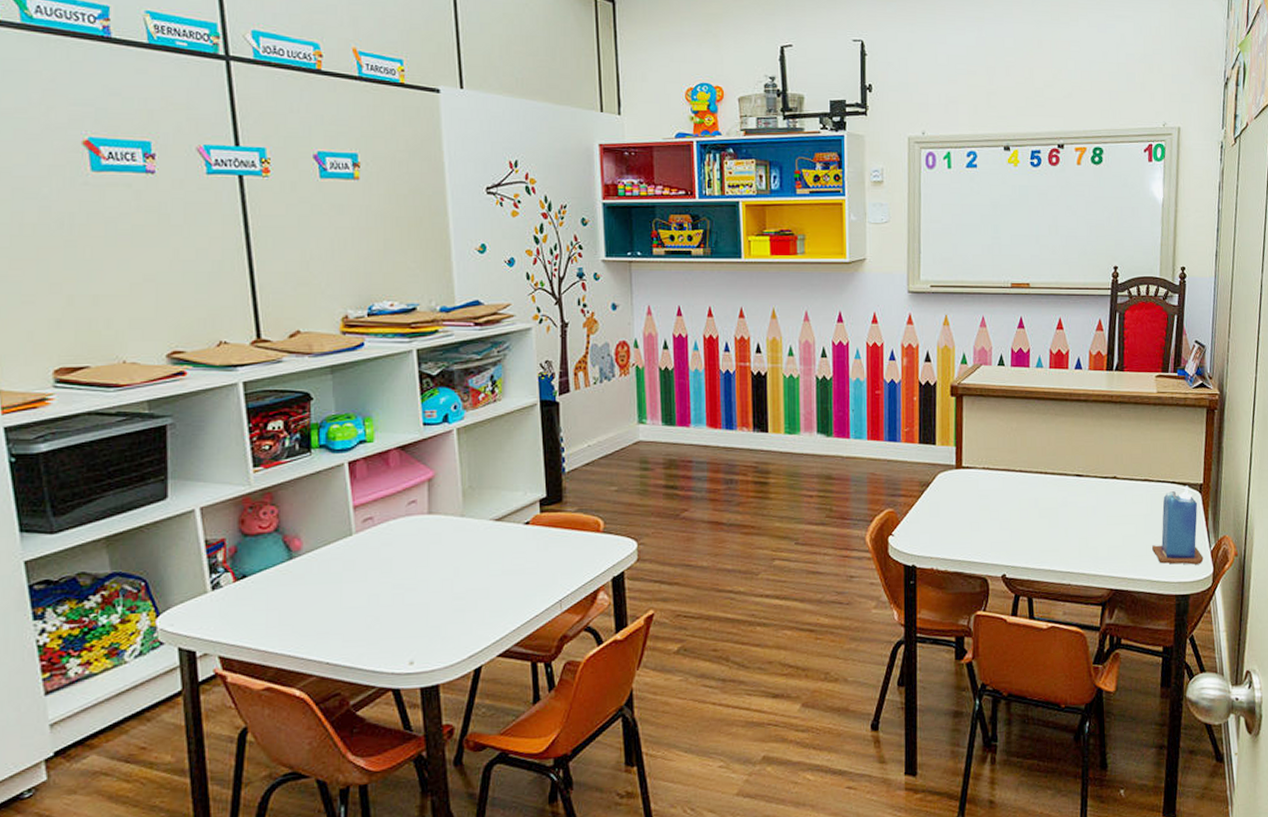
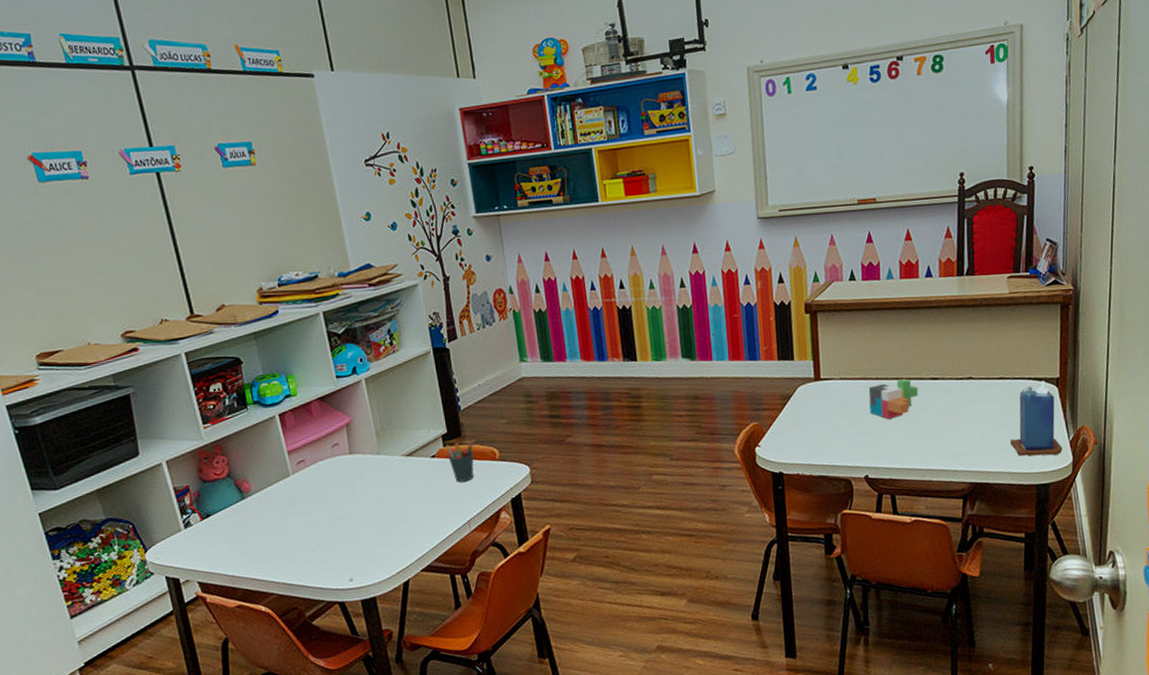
pen holder: none [543,509,575,555] -> present [445,443,474,482]
toy blocks: none [1011,473,1062,515] -> present [868,378,919,419]

